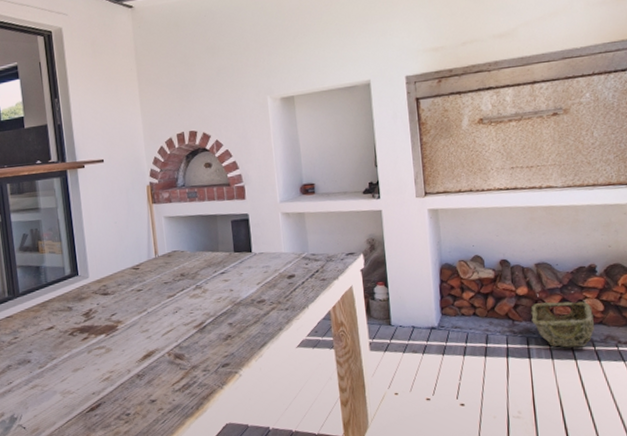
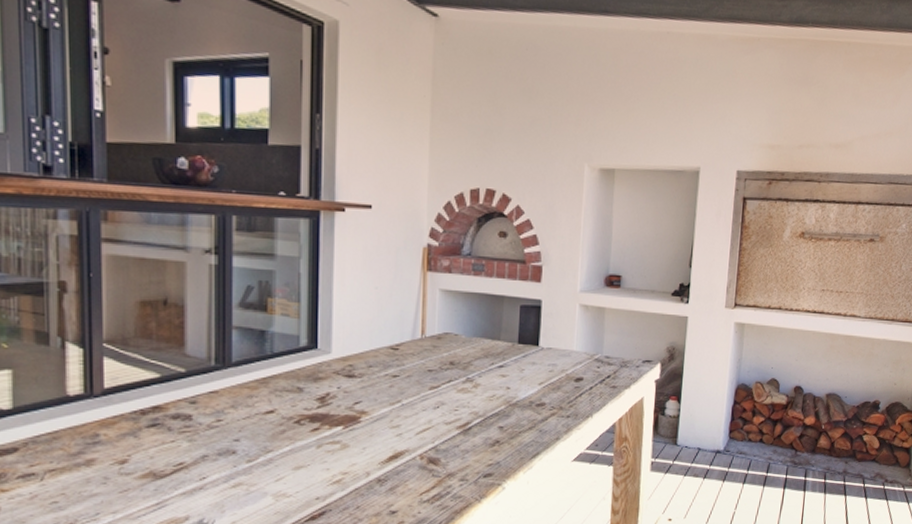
woven basket: present [531,301,595,348] -> none [813,435,869,483]

